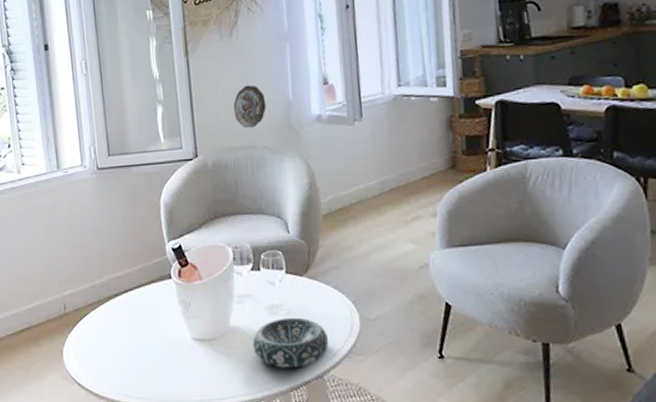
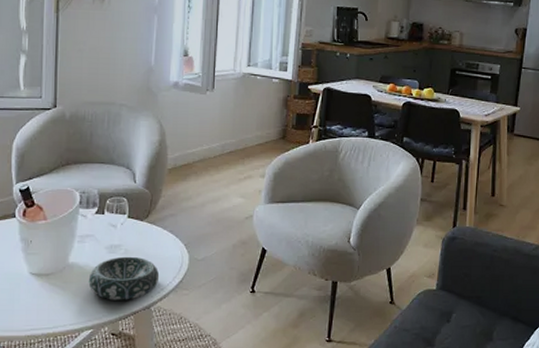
decorative plate: present [233,85,267,129] -> none [97,47,129,87]

